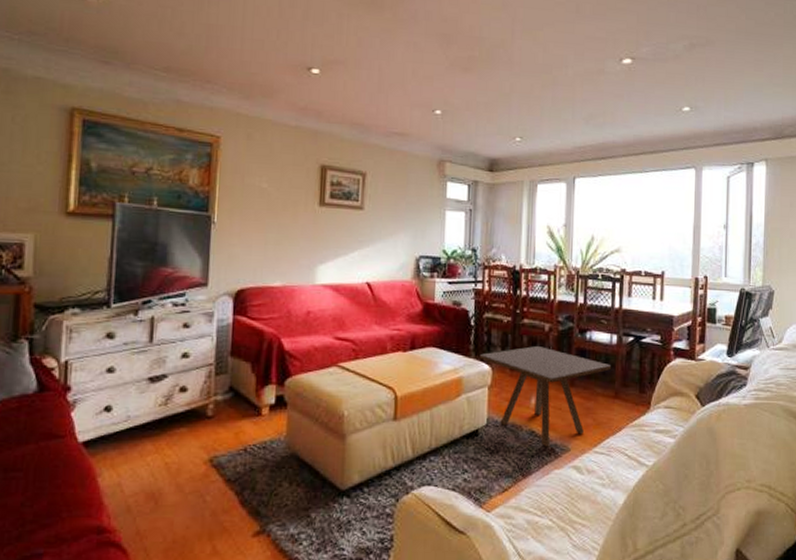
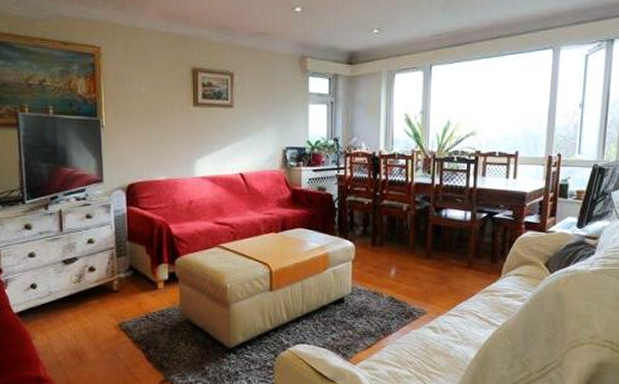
side table: present [479,346,612,447] -> none [343,224,466,311]

